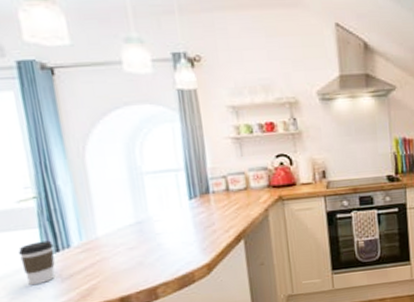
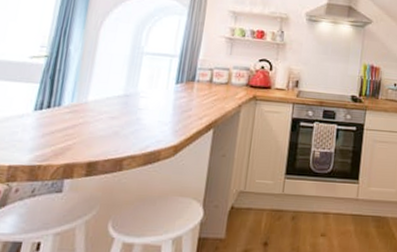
coffee cup: present [18,240,56,286] -> none [13,95,47,135]

